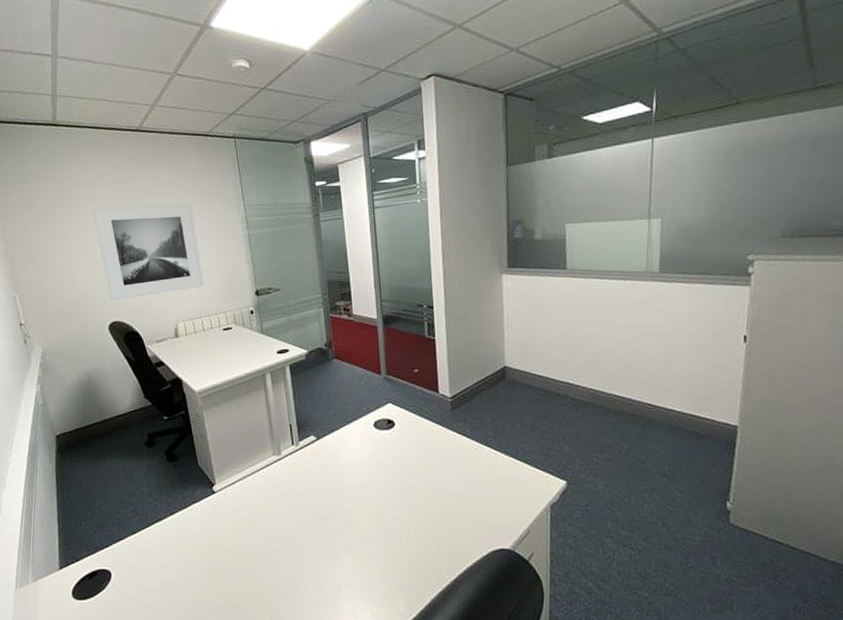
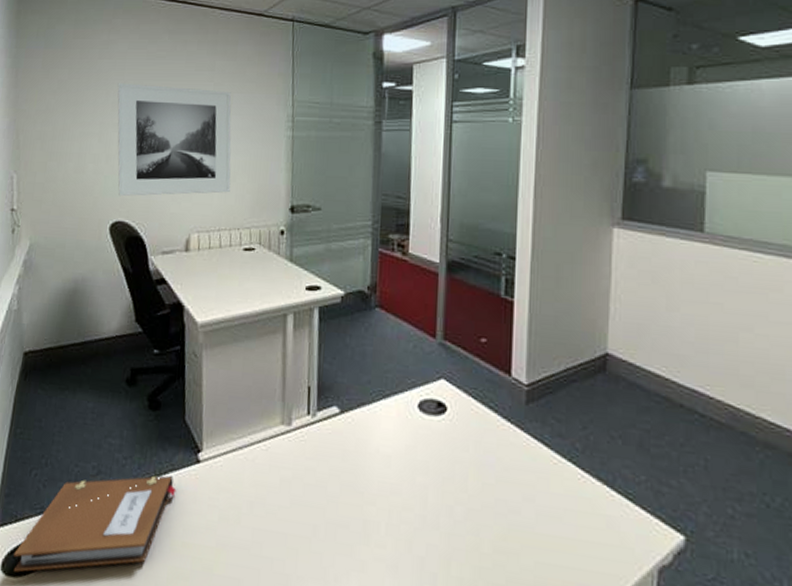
notebook: none [80,507,200,596] -> present [13,475,176,572]

